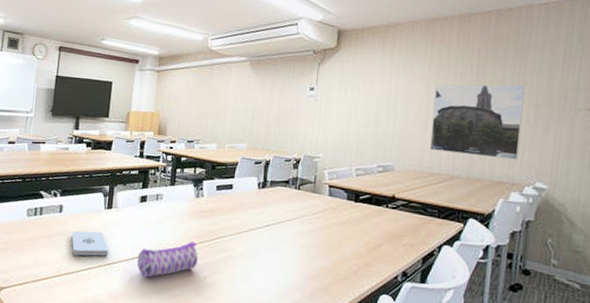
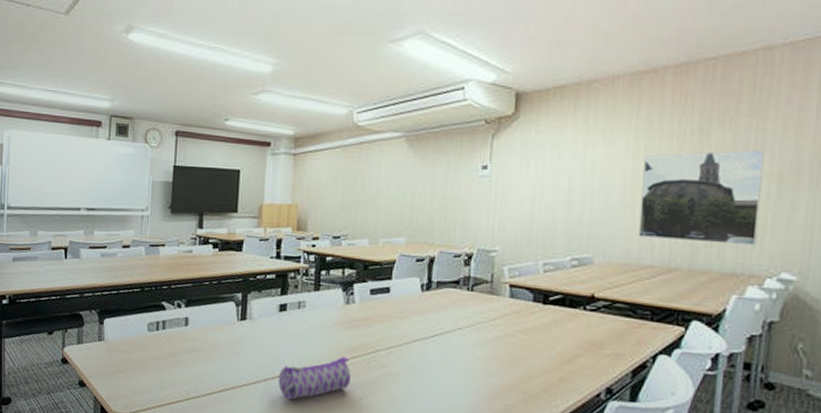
notepad: present [71,231,109,256] -> none [200,347,244,376]

